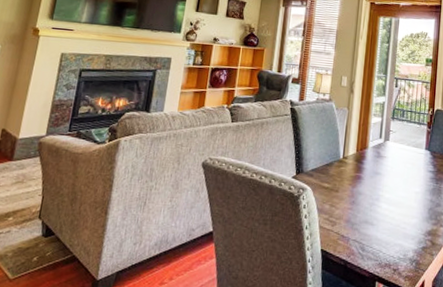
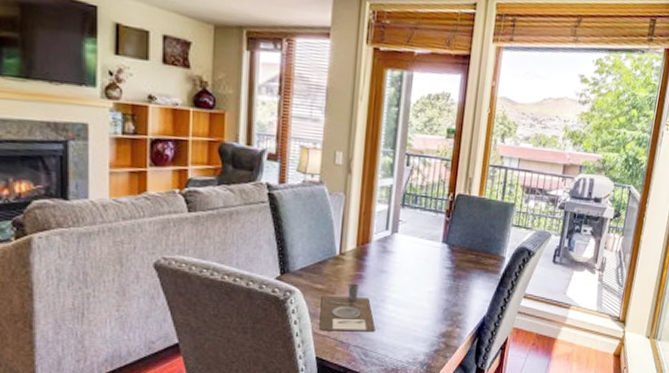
place setting: none [324,183,371,228] -> present [319,283,376,332]

